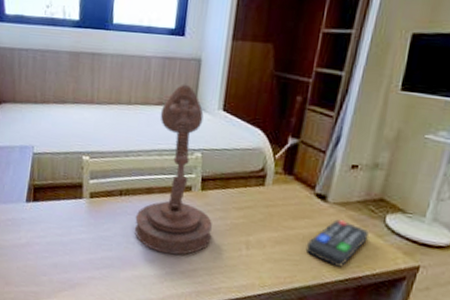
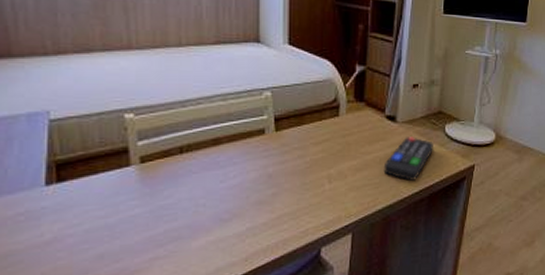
desk lamp: present [134,84,212,255] -> none [203,19,291,208]

